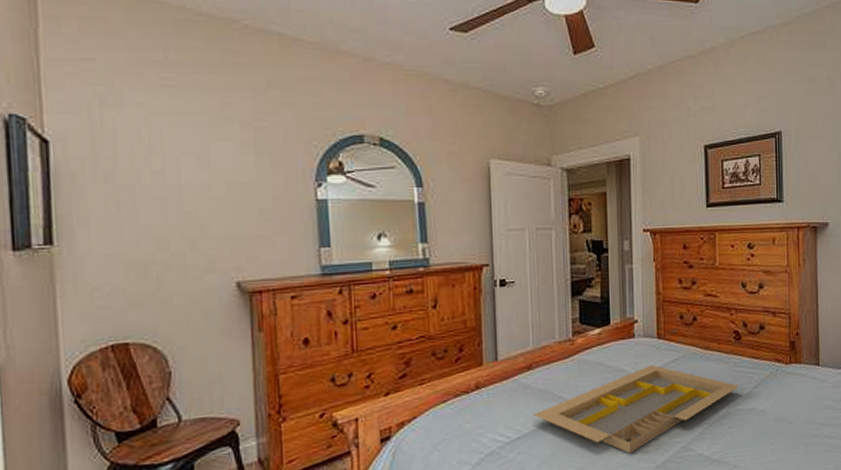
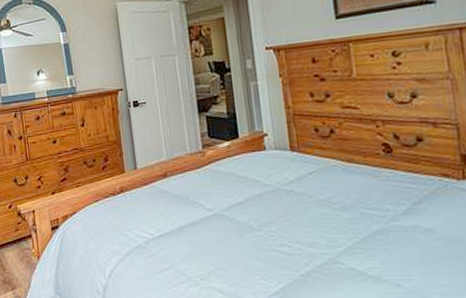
serving tray: present [534,364,740,454] -> none [173,176,396,260]

